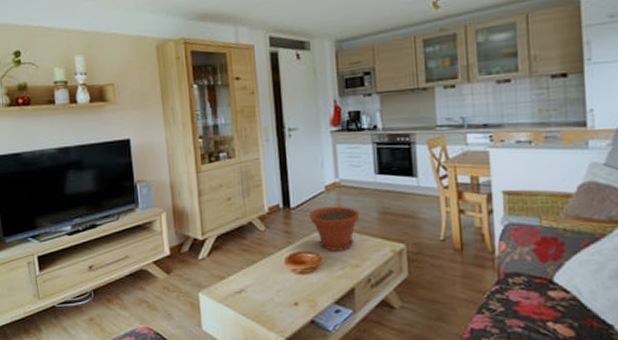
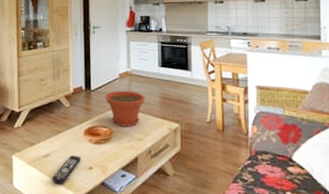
remote control: none [248,290,284,325] -> present [52,156,81,185]

